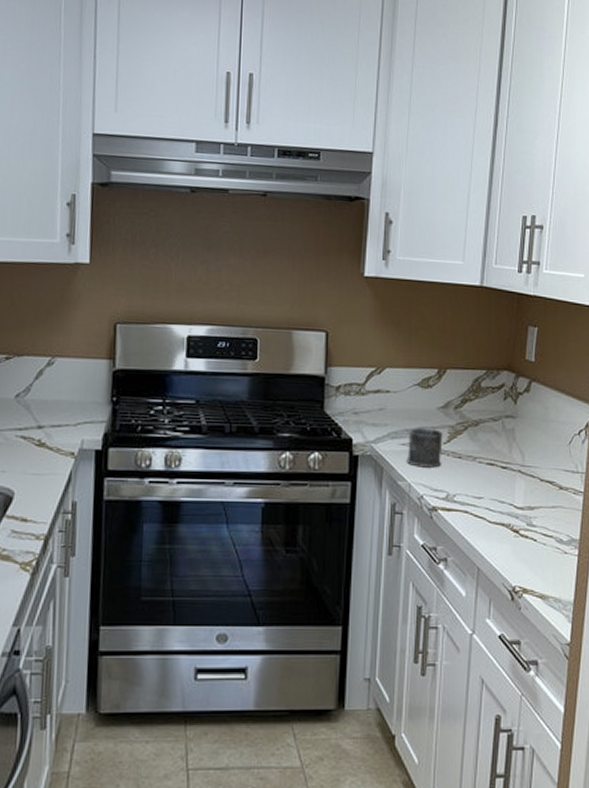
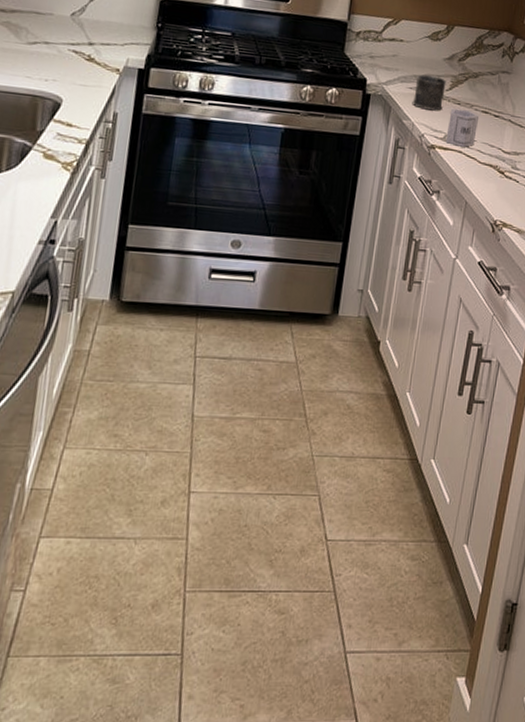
cup: none [448,463,485,506] -> present [445,108,480,147]

